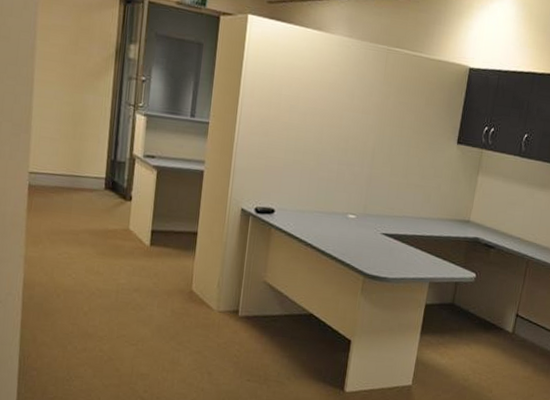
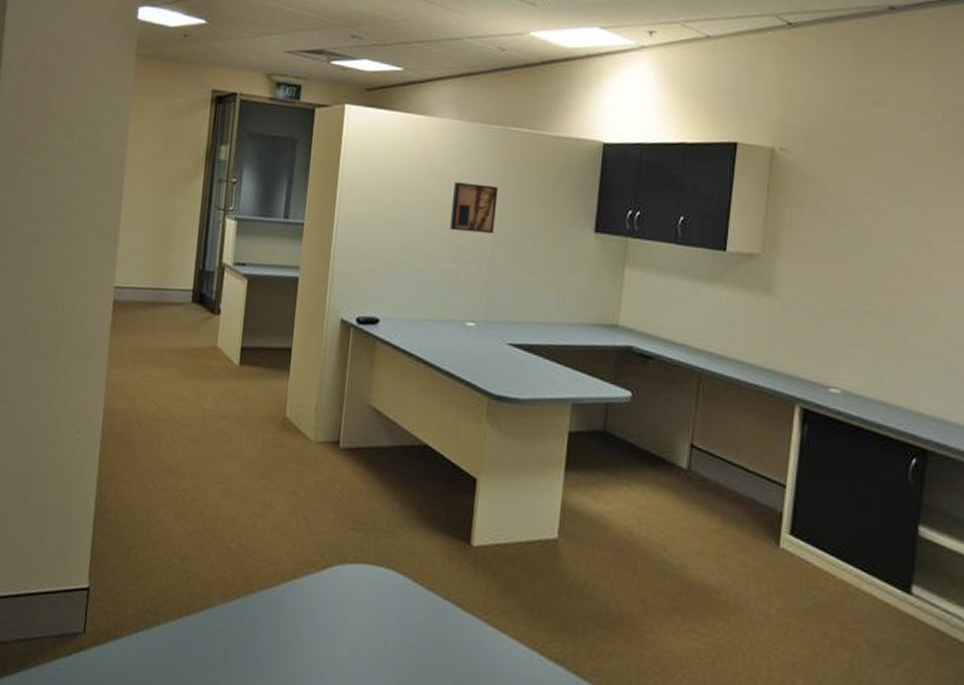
wall art: none [338,93,381,141] -> present [450,182,499,234]

